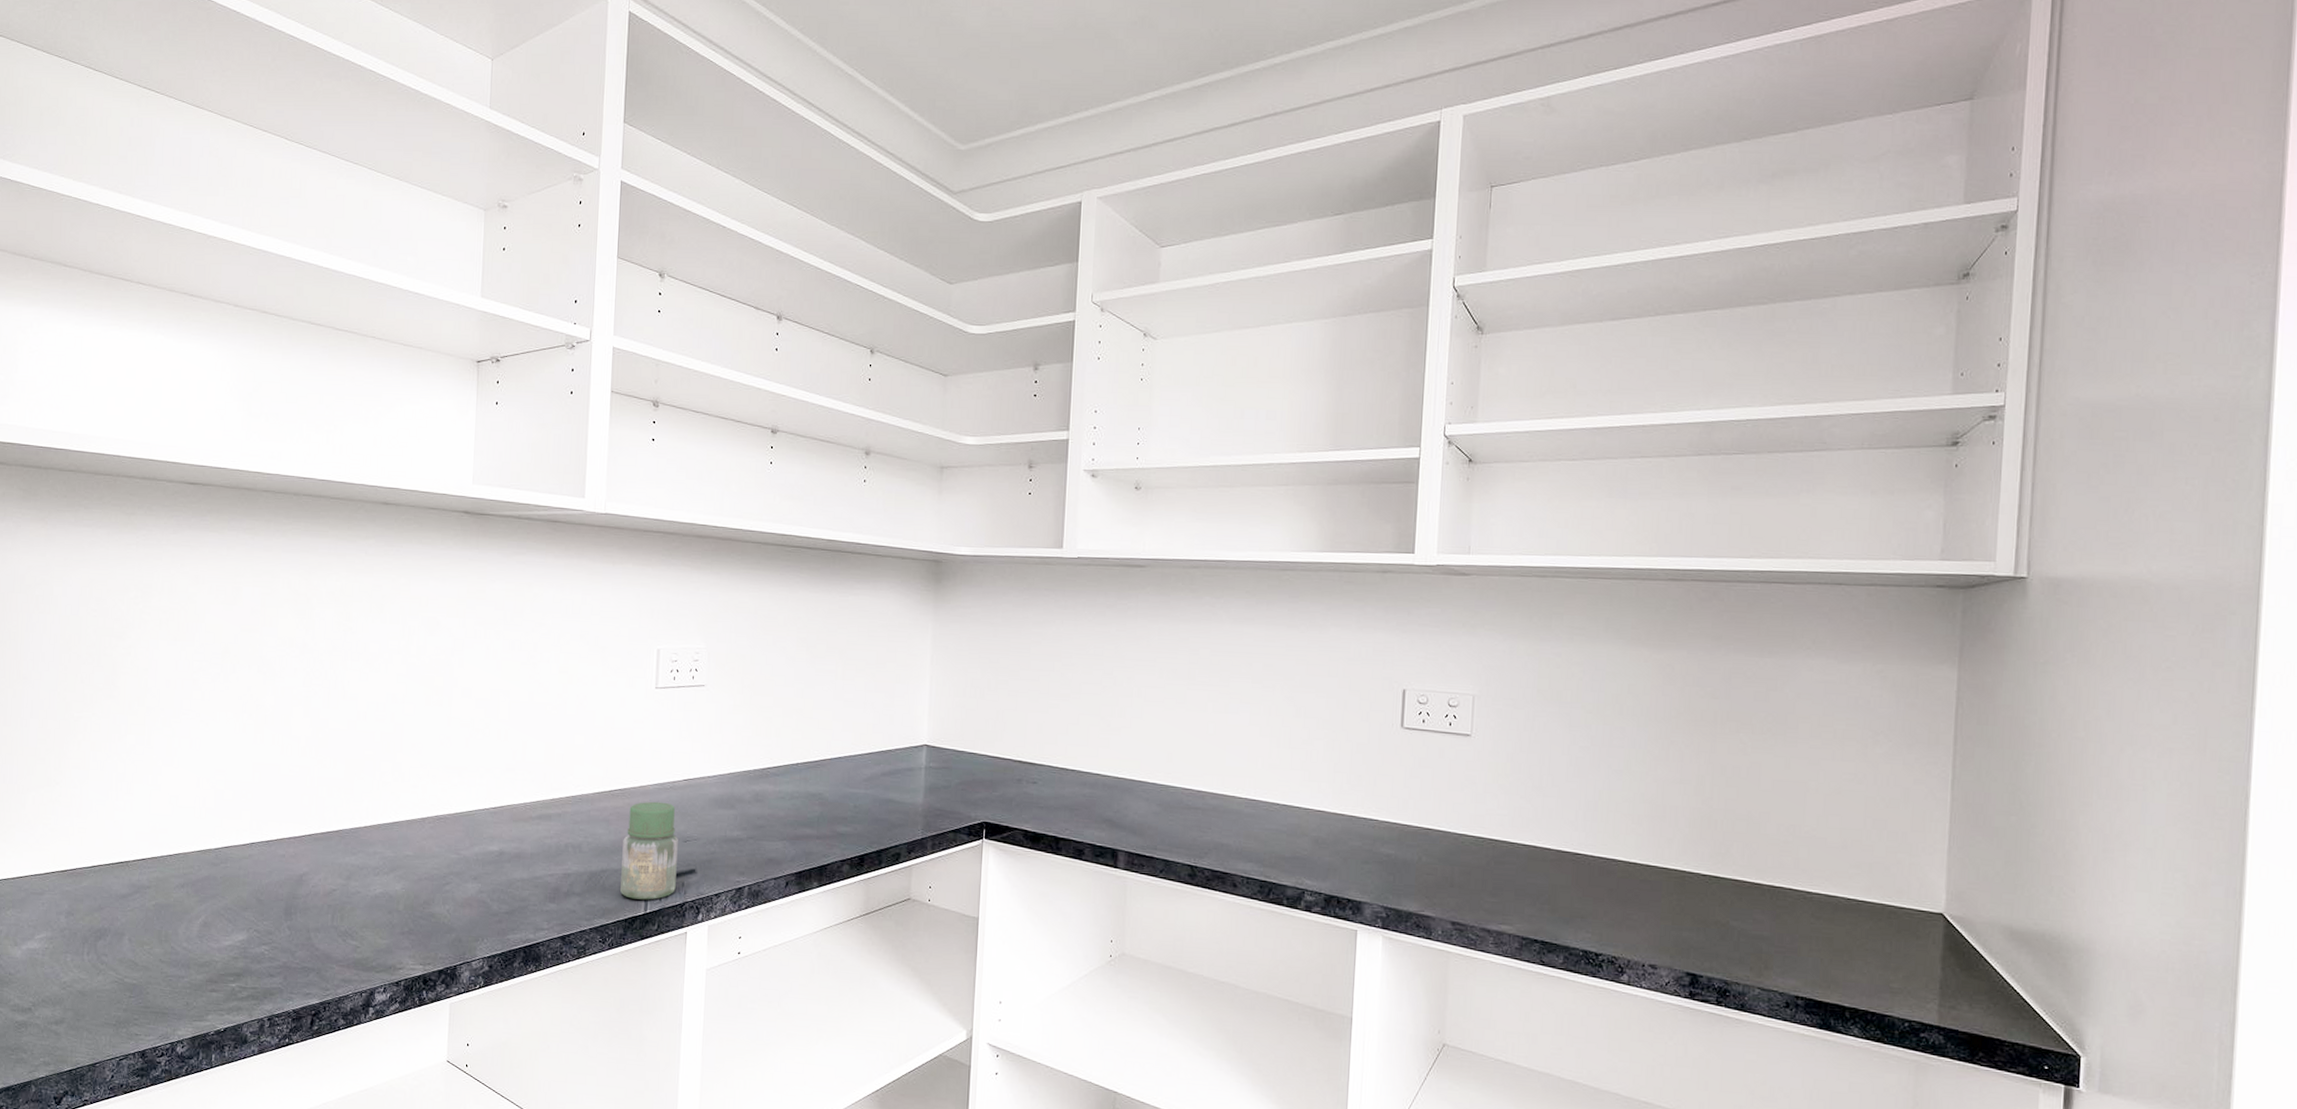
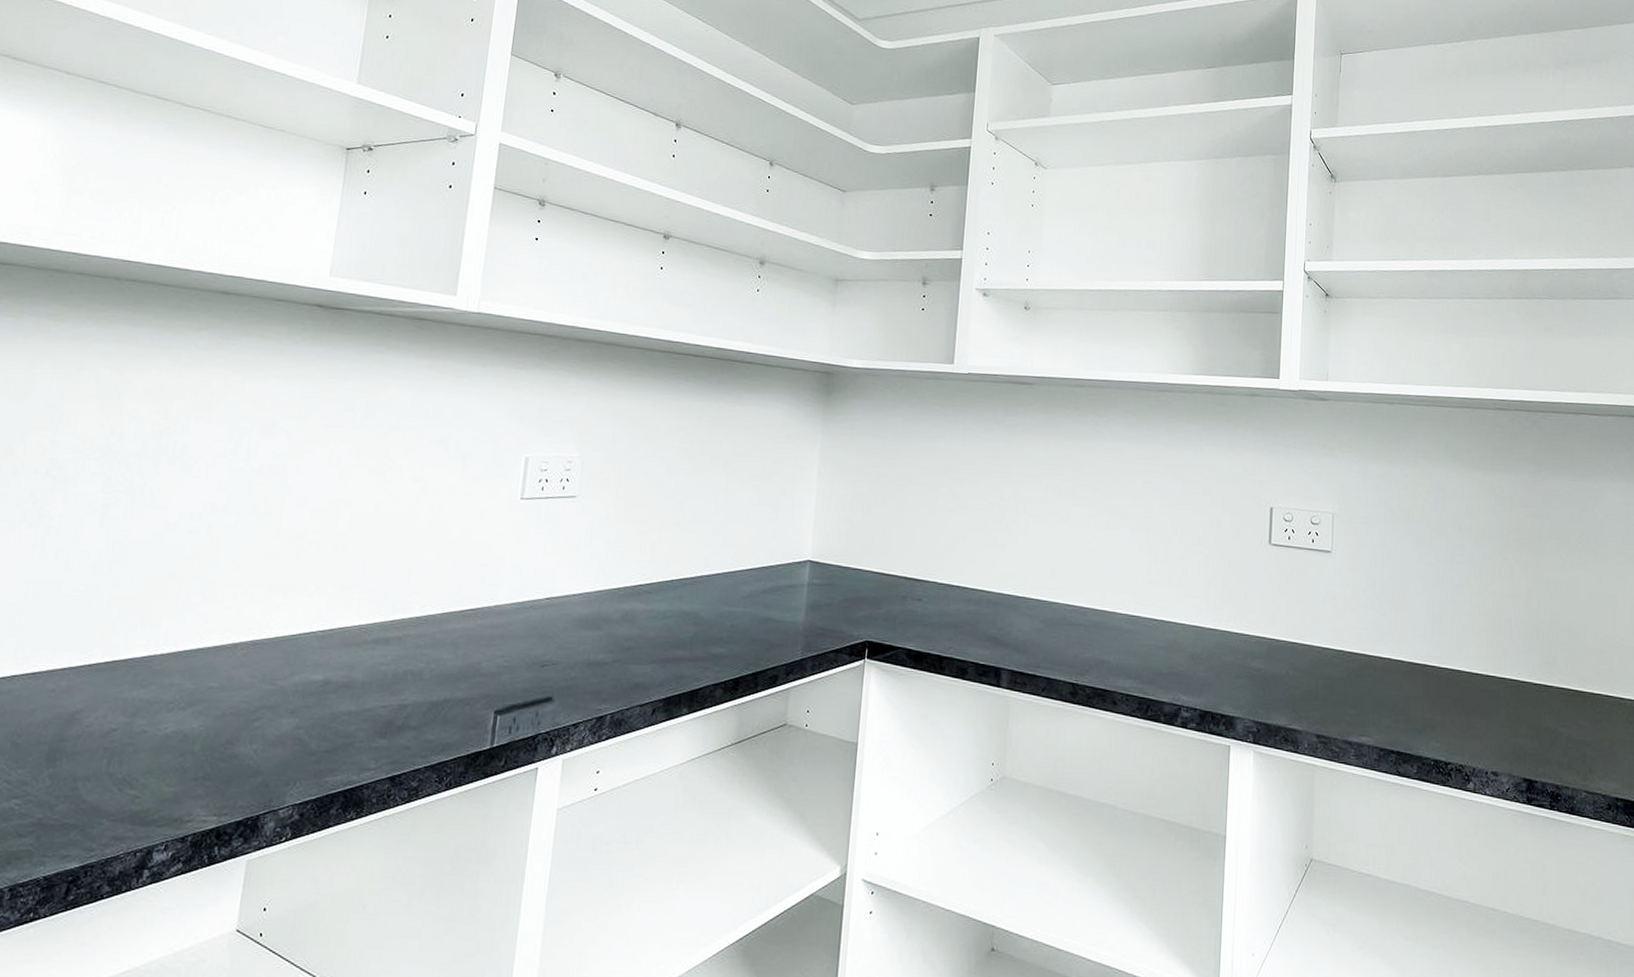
jar: present [620,801,678,900] -> none [464,622,535,733]

